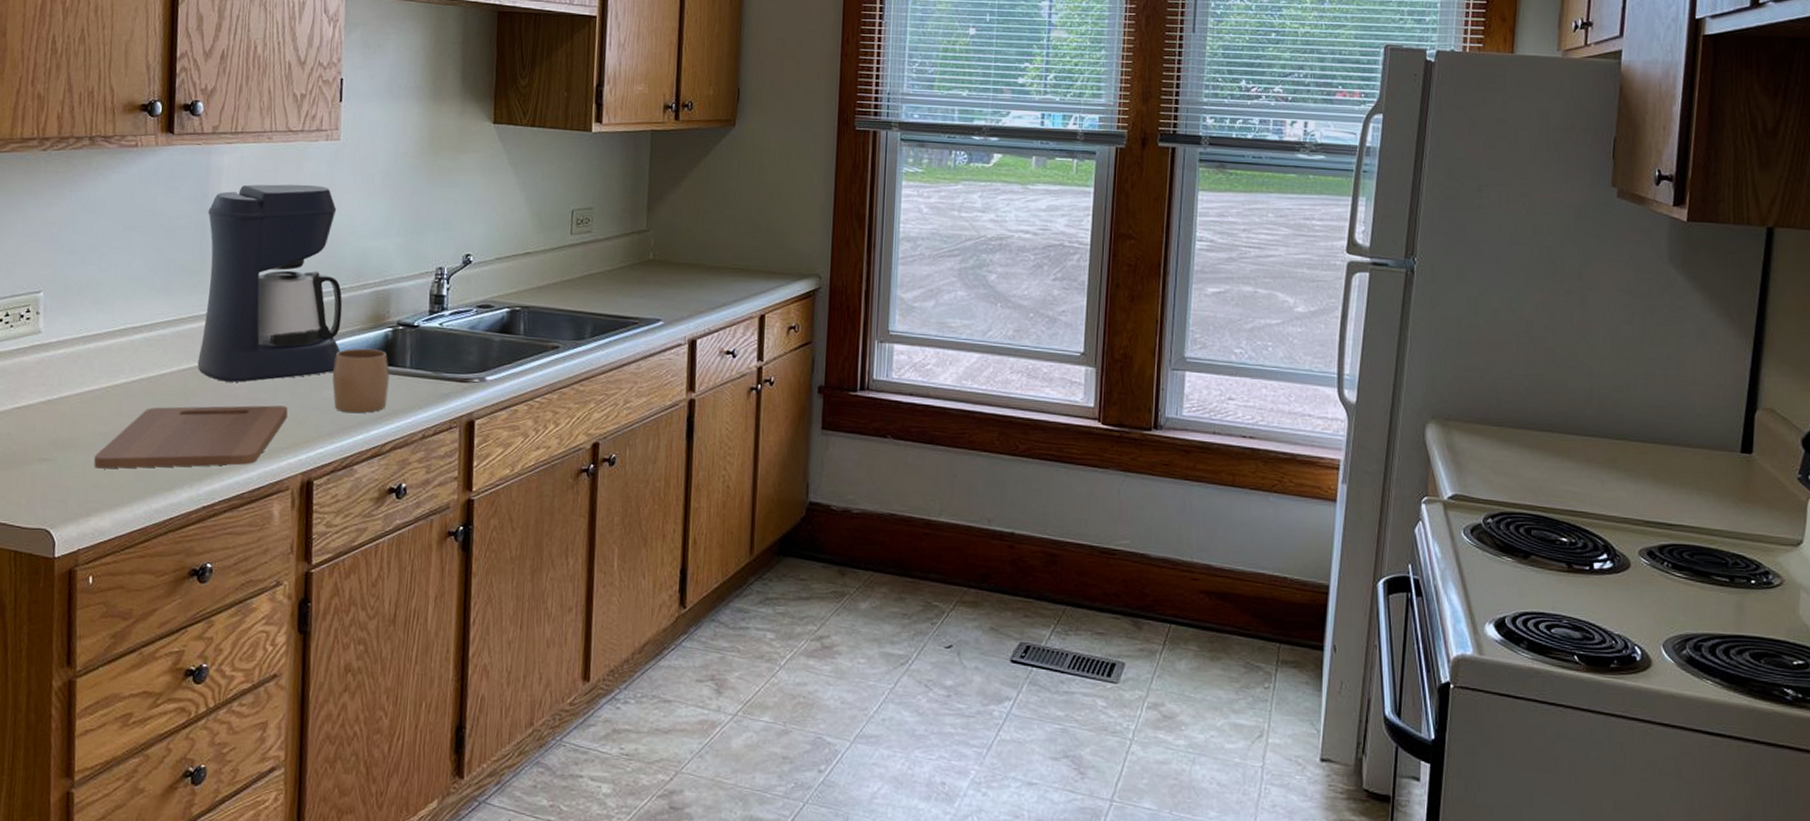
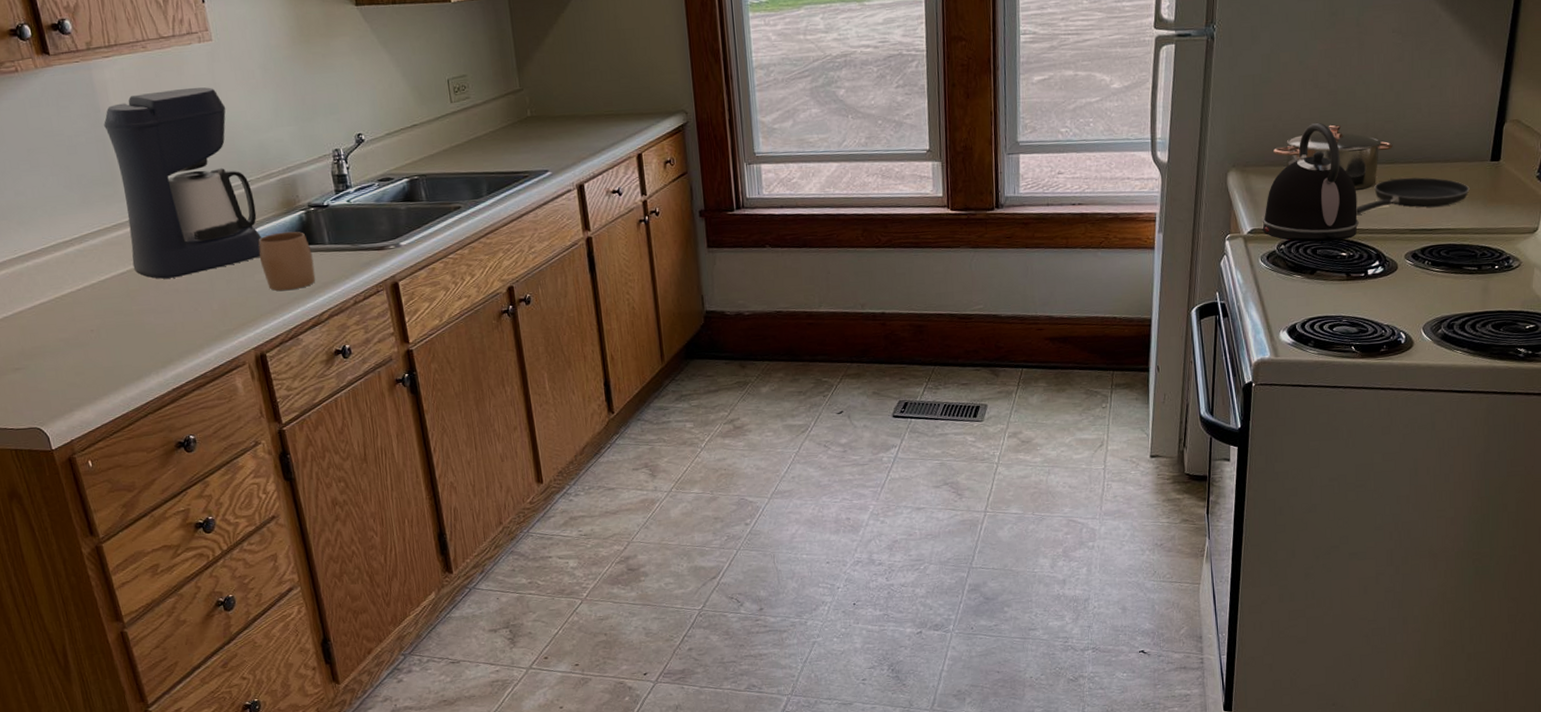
cutting board: present [93,405,288,469] -> none [62,293,228,370]
kettle: none [1465,380,1582,523] -> present [1262,122,1359,242]
cooking pot: none [1480,385,1623,467] -> present [1273,124,1393,191]
frying pan: none [1579,458,1717,498] -> present [1356,177,1470,215]

